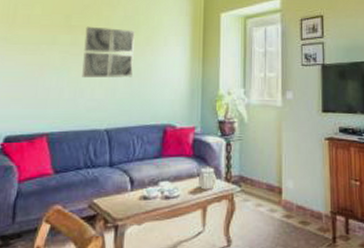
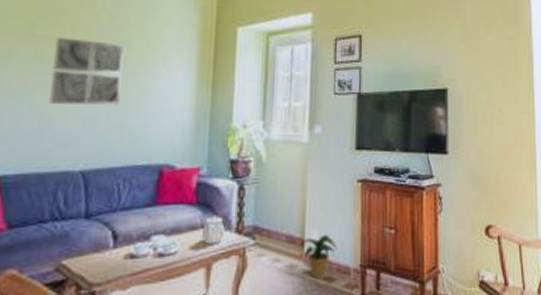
potted plant: none [278,185,310,223] -> present [300,235,338,280]

